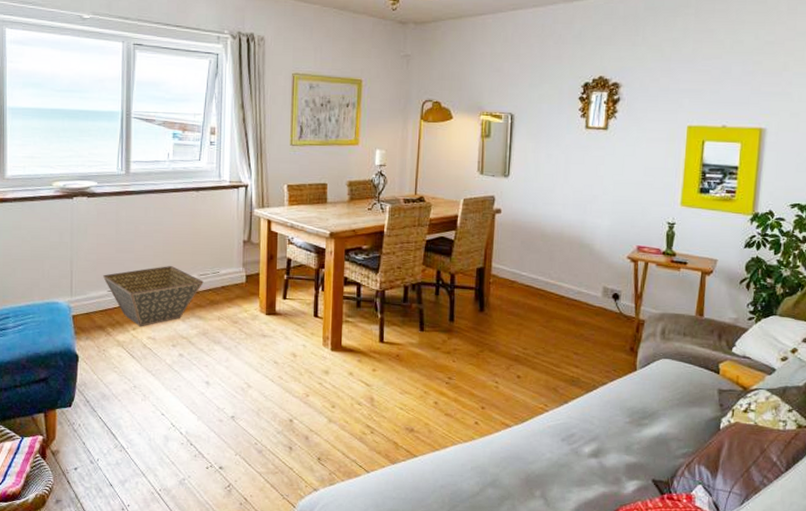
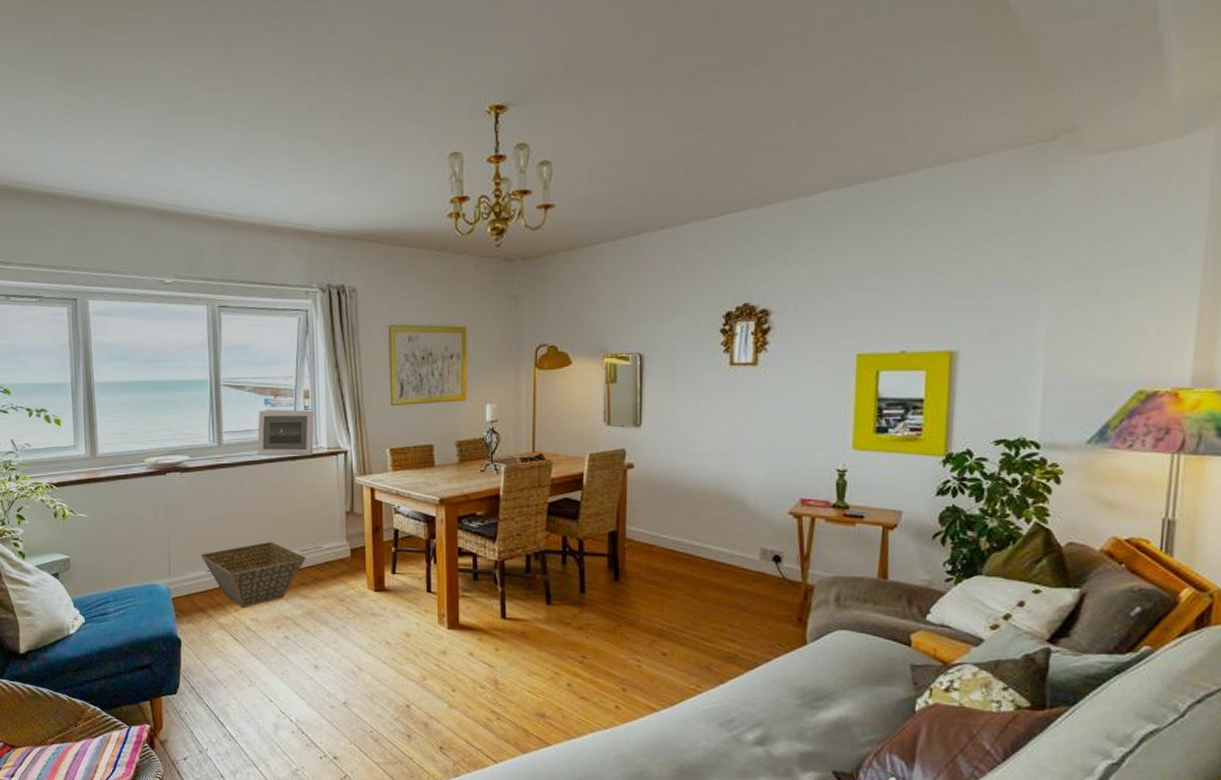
picture frame: none [163,144,219,188] -> present [257,410,314,456]

